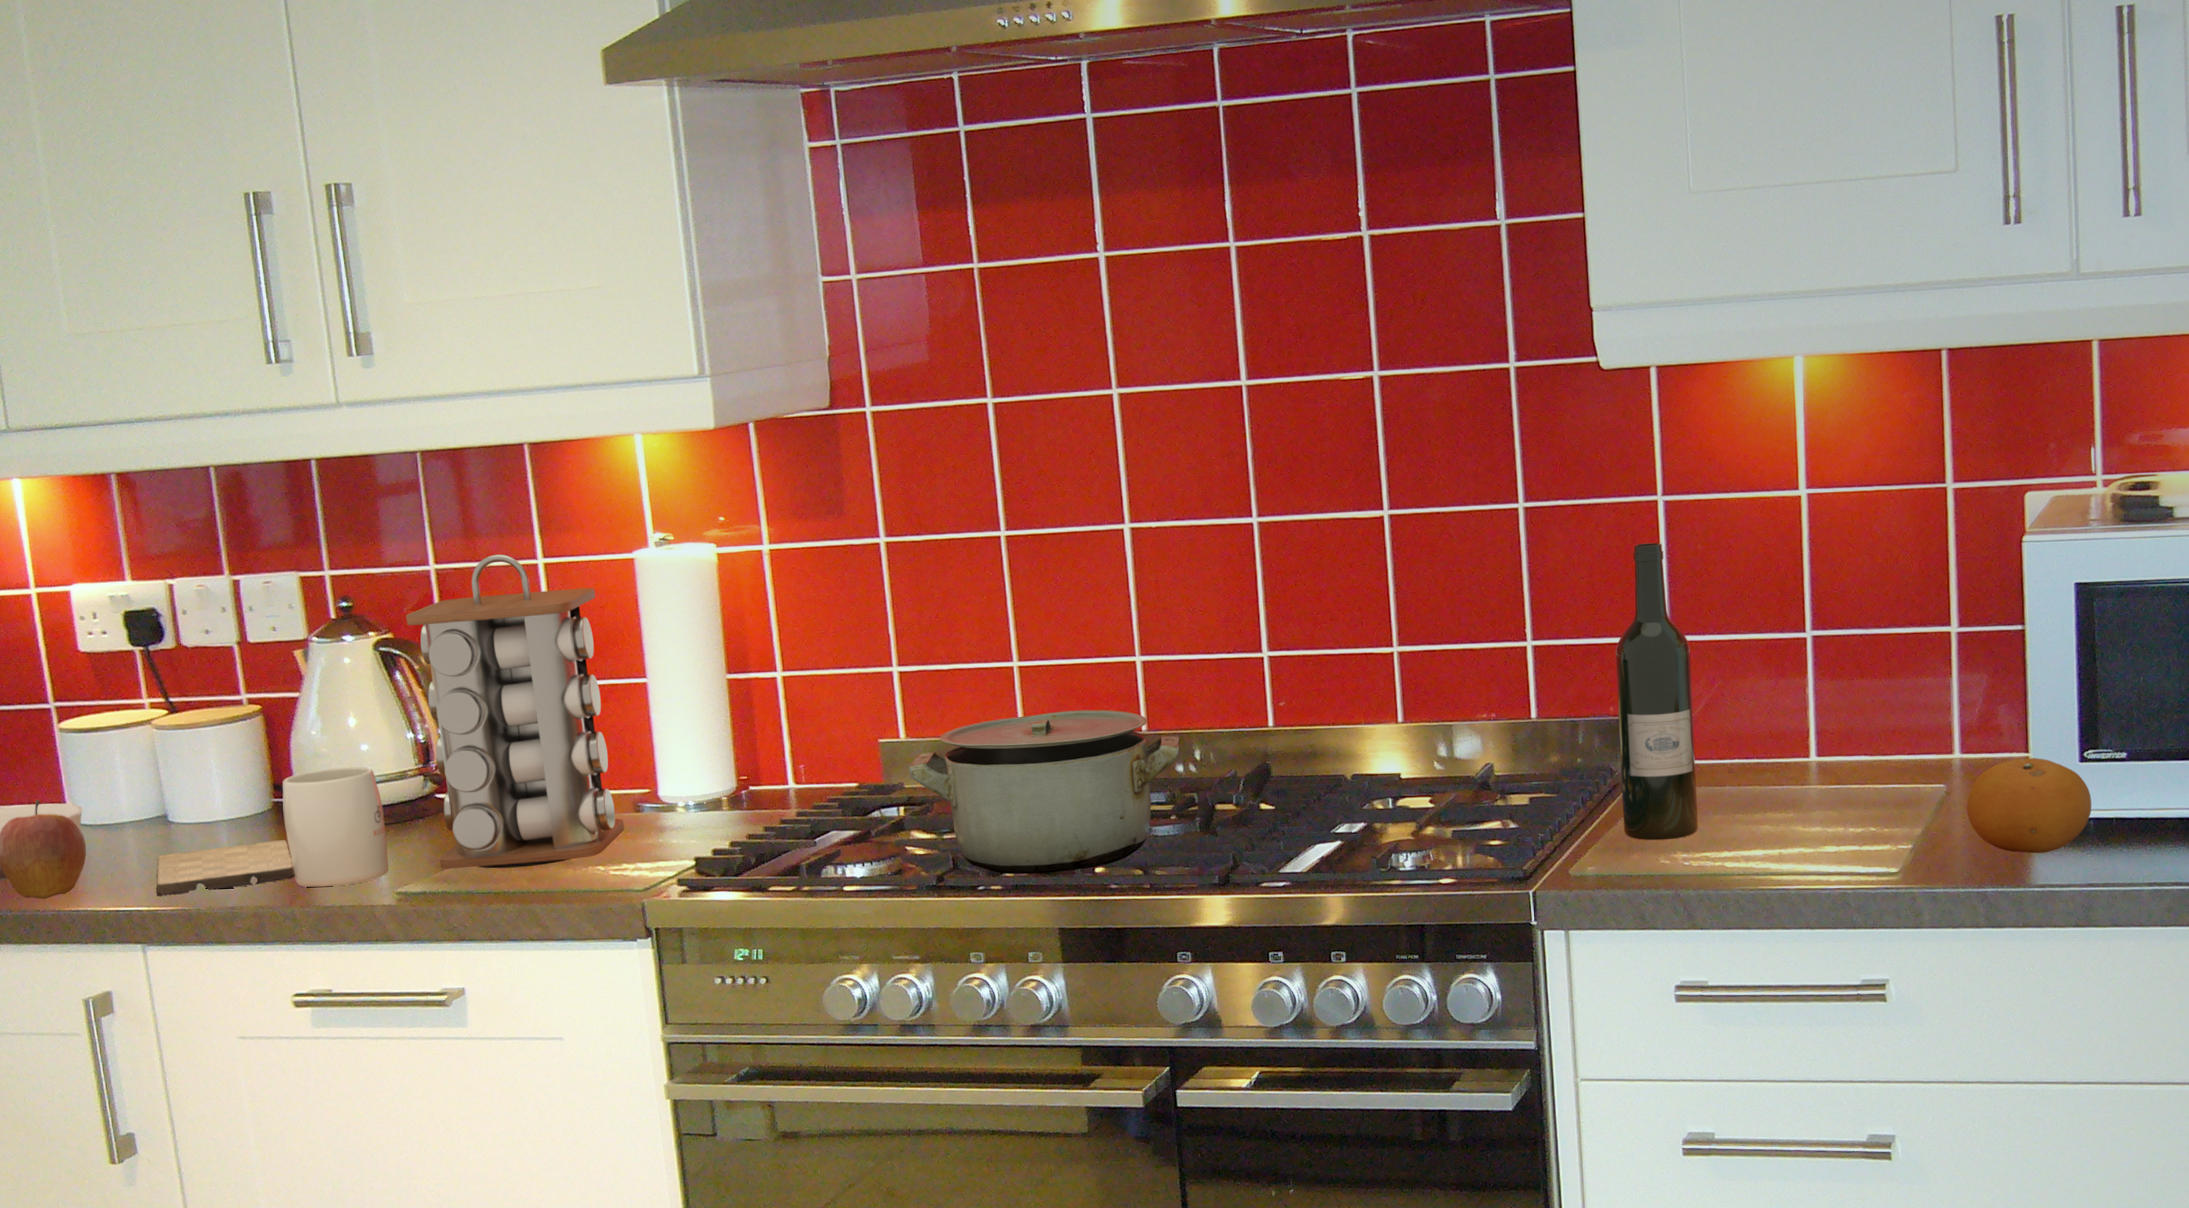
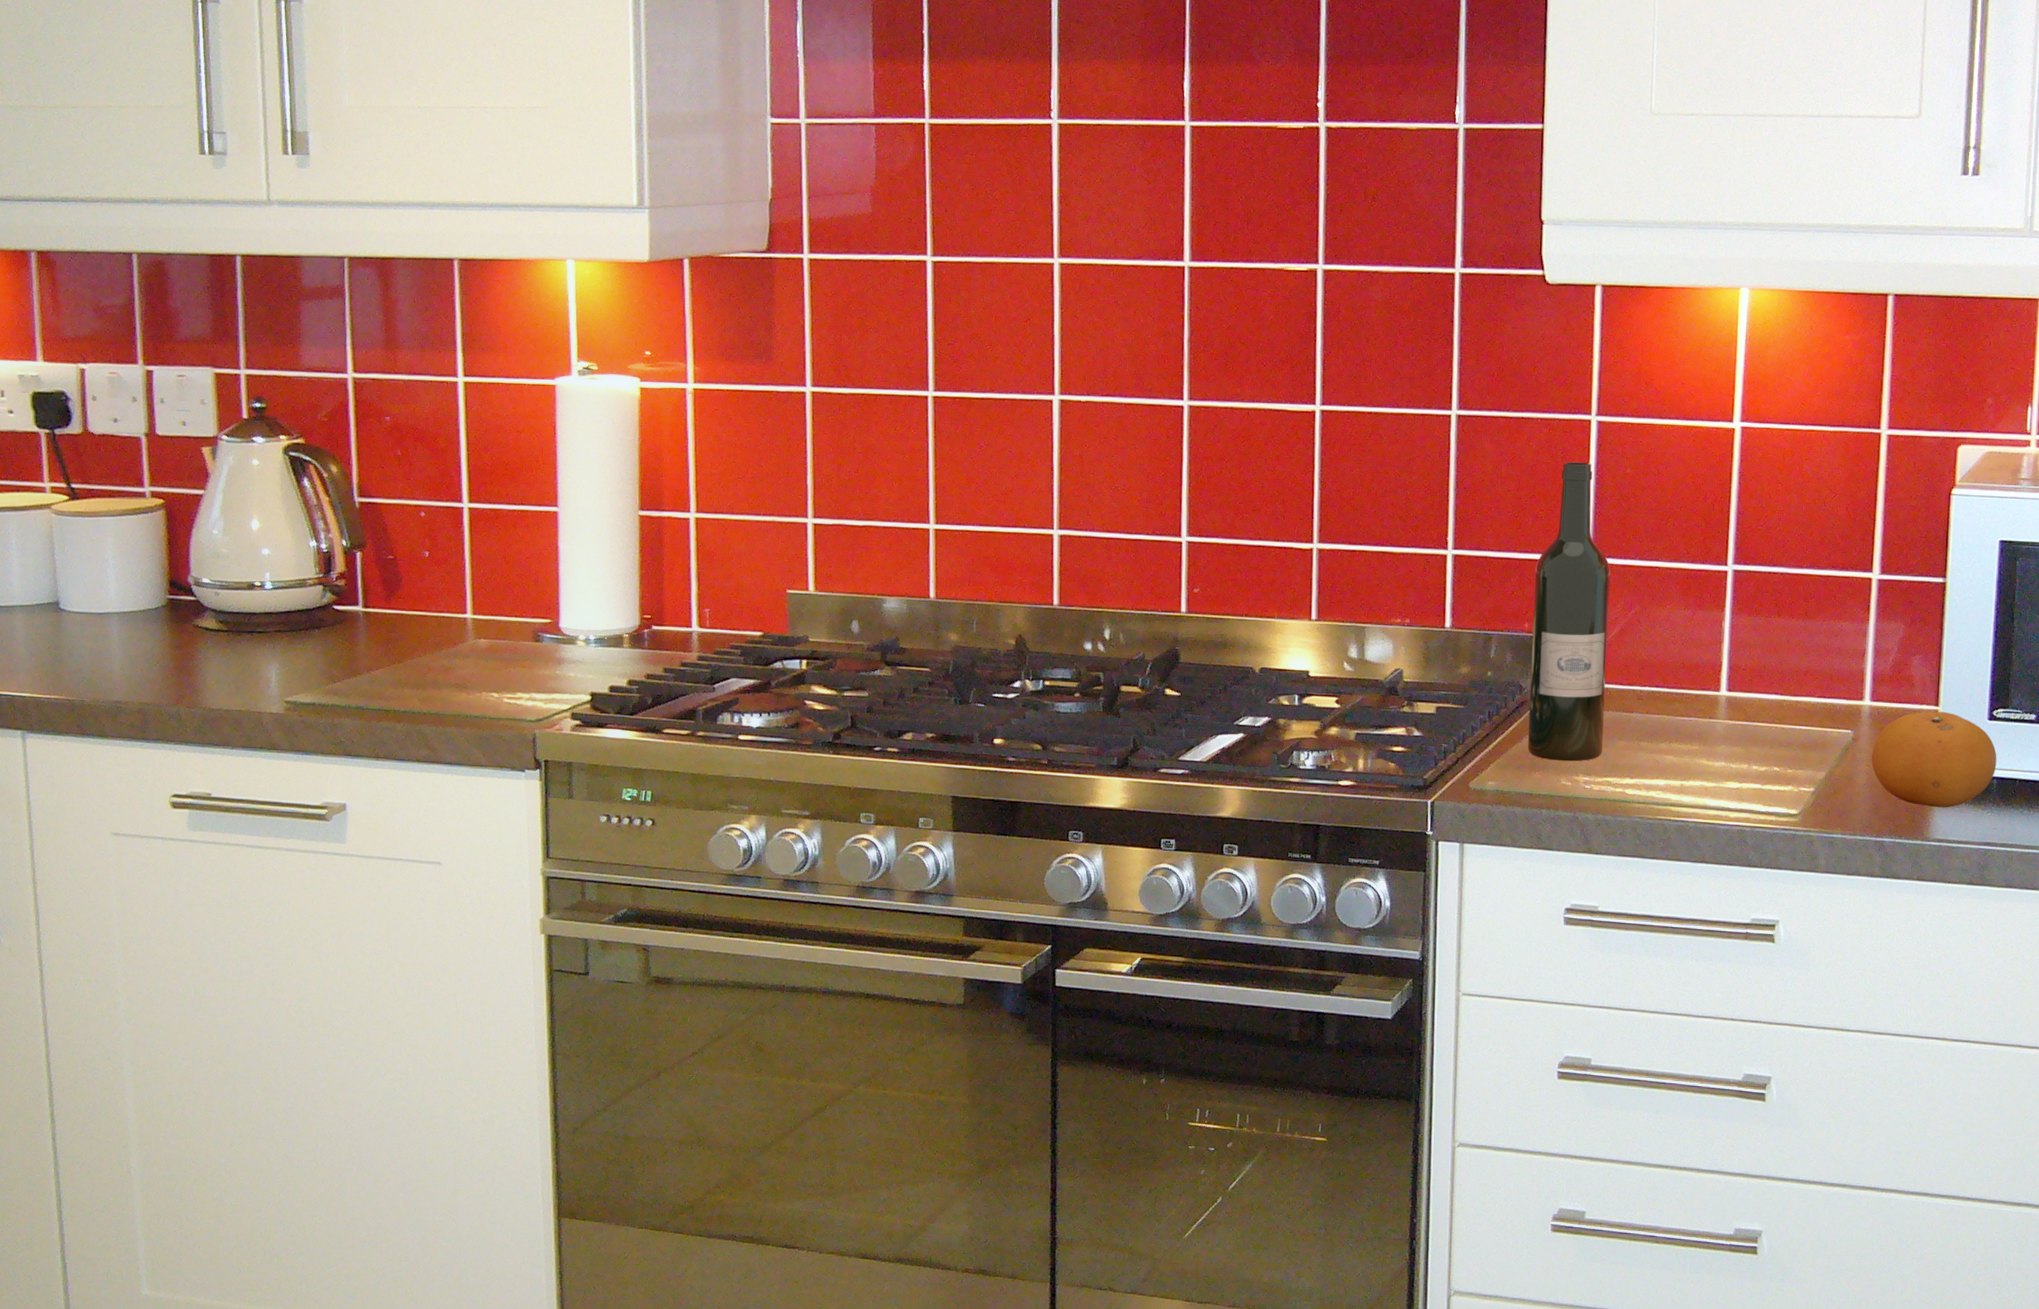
cutting board: present [155,839,296,897] -> none [40,637,185,685]
mug: present [282,766,389,888] -> none [177,569,281,690]
spice rack: present [406,554,625,869] -> none [319,368,523,687]
saucepan: present [908,709,1180,875] -> none [814,578,1091,740]

